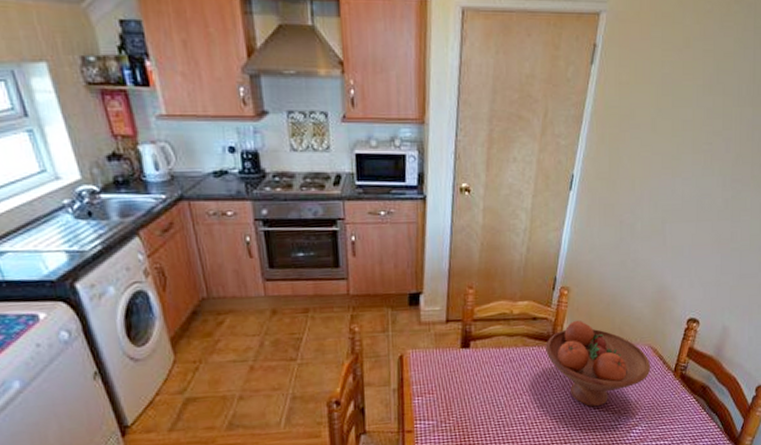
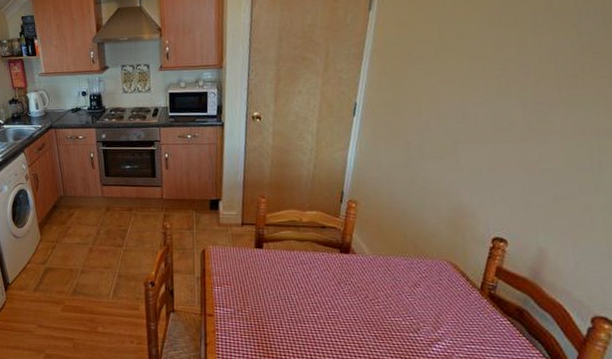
fruit bowl: present [545,320,651,407] -> none [335,231,452,316]

